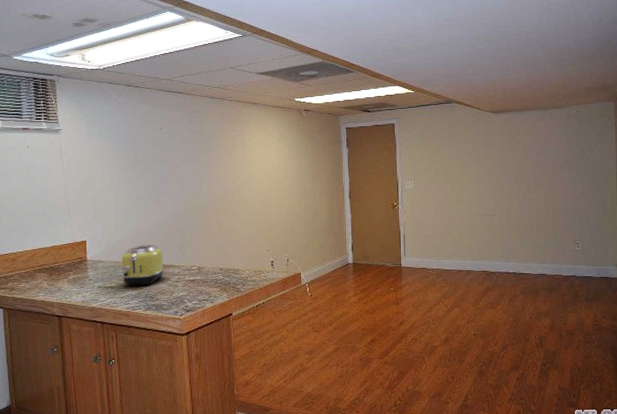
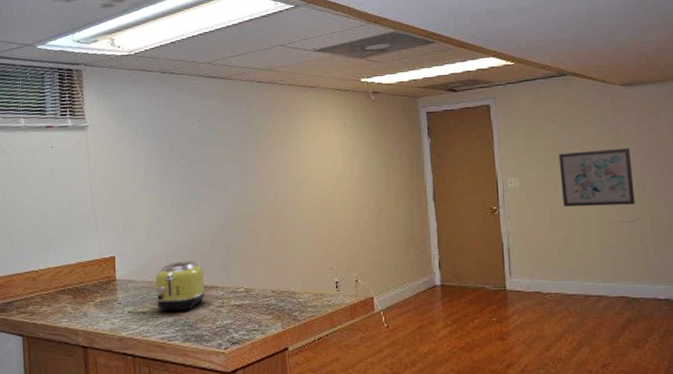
wall art: none [443,160,497,203] -> present [558,148,636,206]

